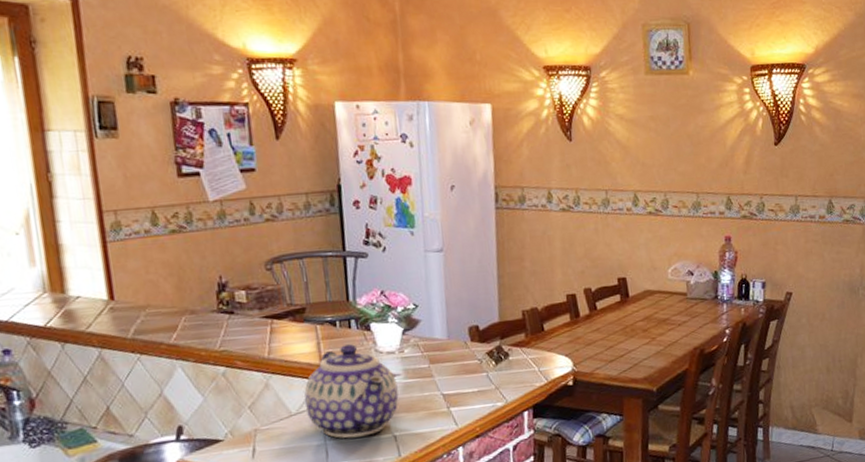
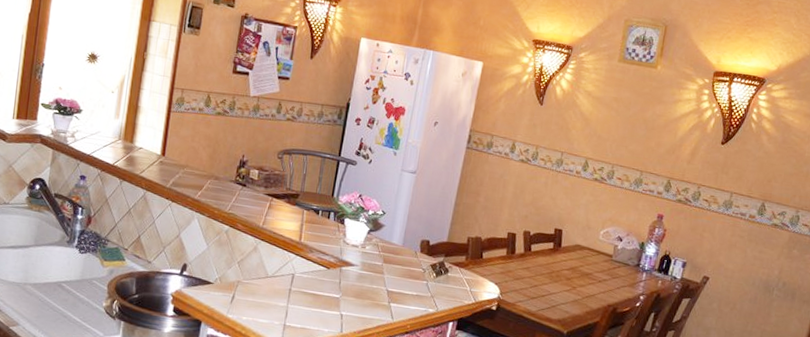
teapot: present [304,344,399,439] -> none [279,231,354,309]

